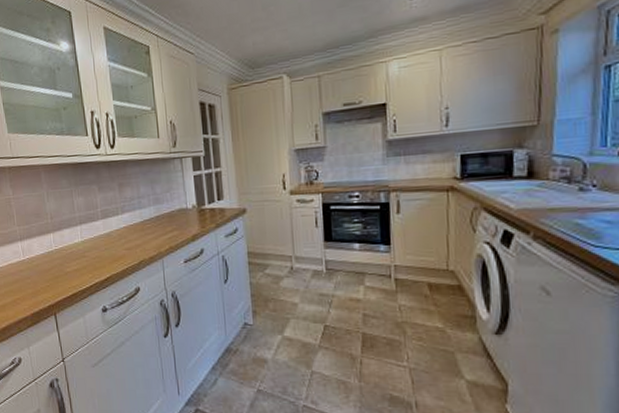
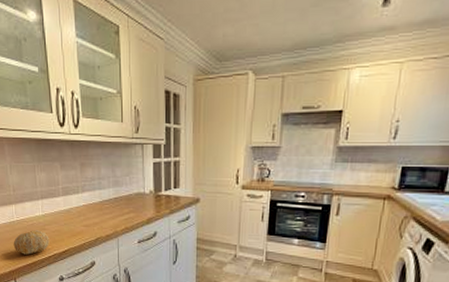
fruit: none [52,258,90,286] -> present [13,230,50,255]

